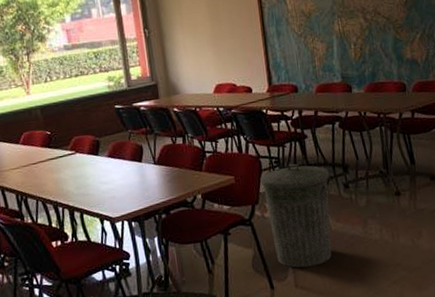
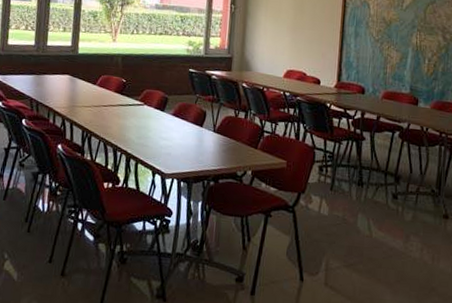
trash can: present [260,163,332,268] -> none [311,162,380,269]

